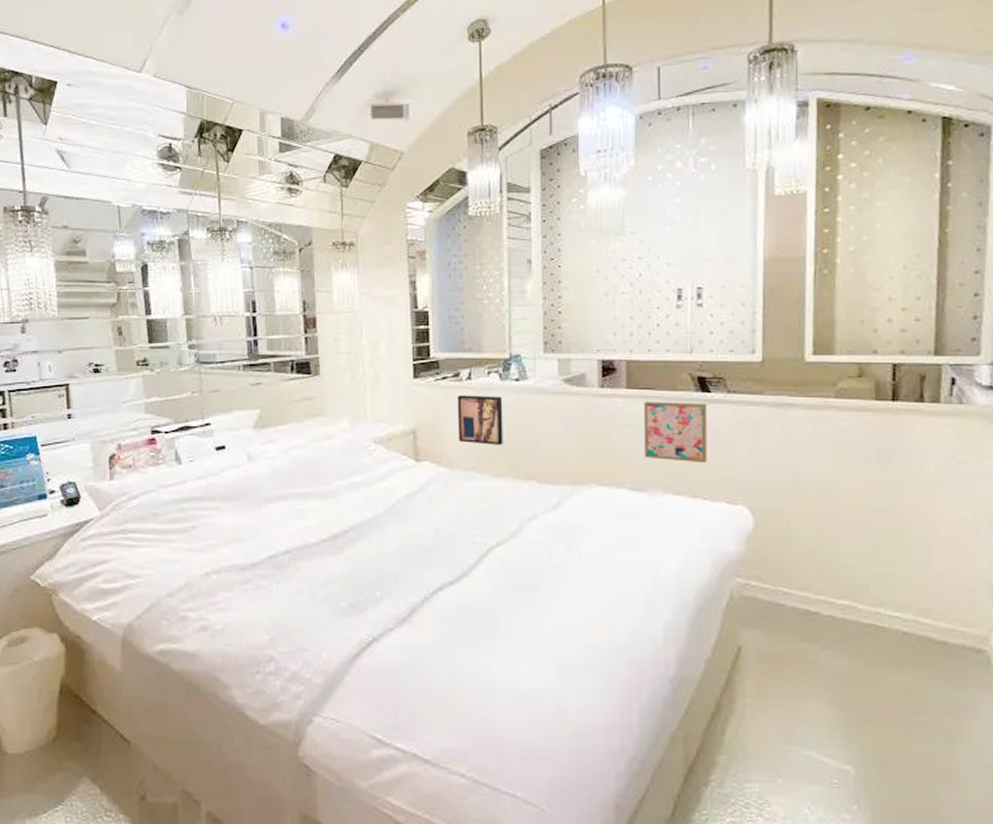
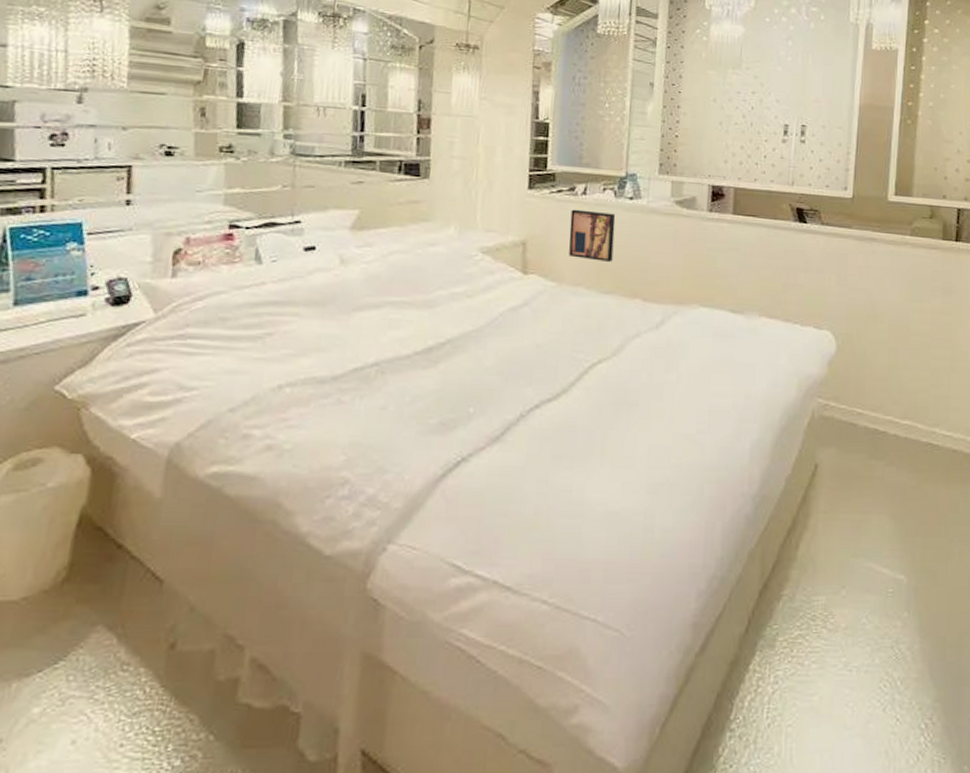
wall art: present [644,401,708,464] -> none [744,228,803,290]

